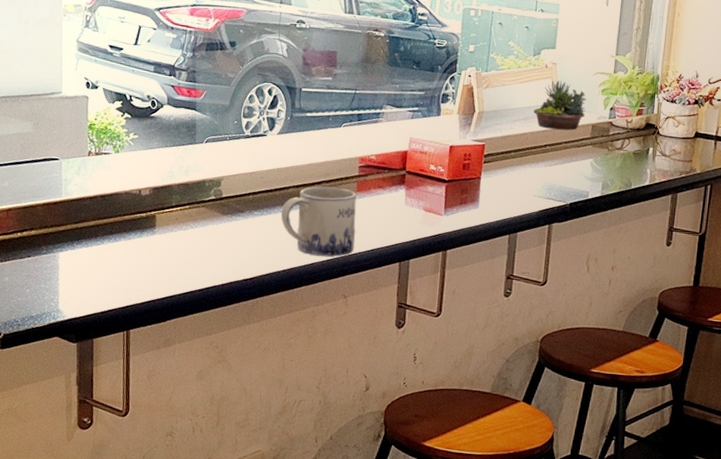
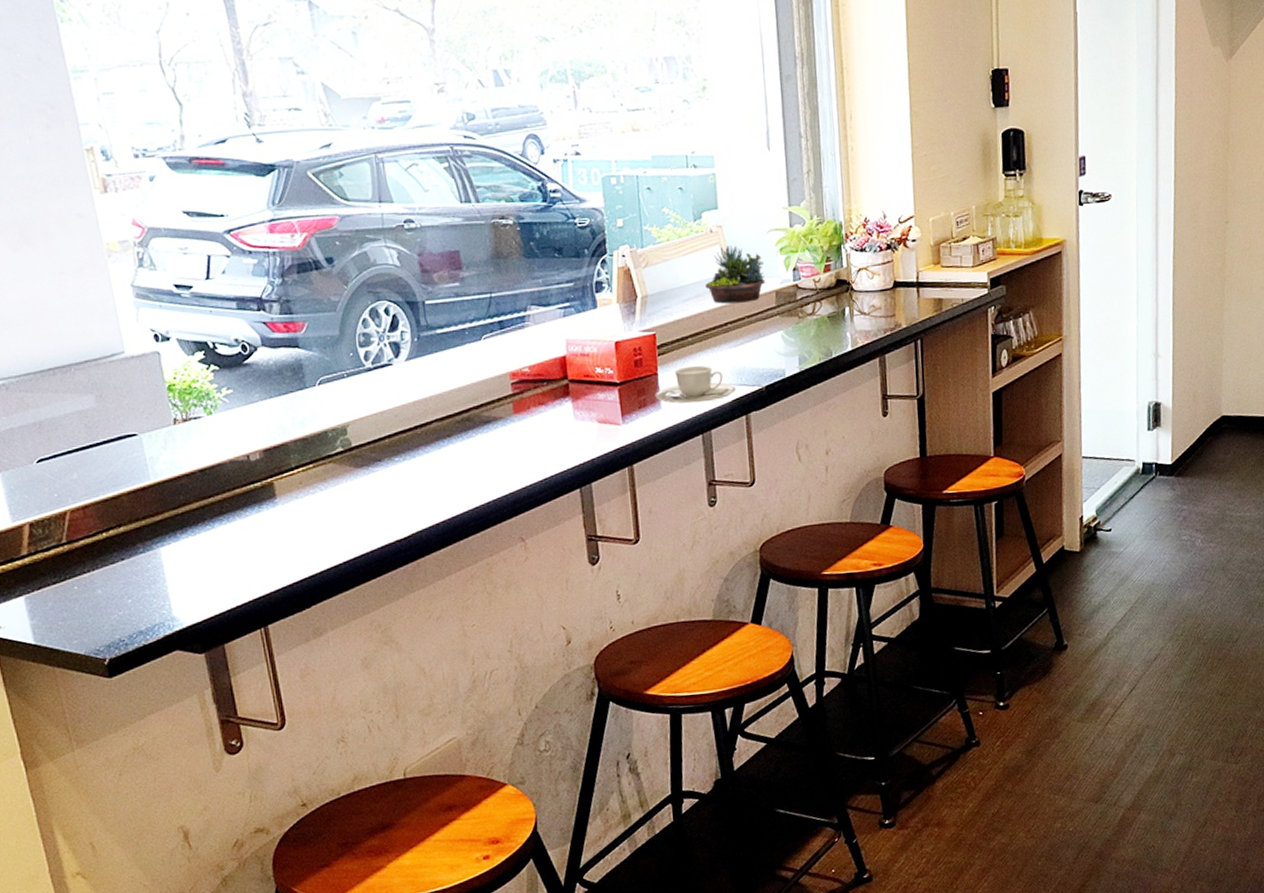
mug: present [281,186,357,257] -> none [427,412,524,498]
teacup: none [475,176,544,208] -> present [654,365,736,404]

